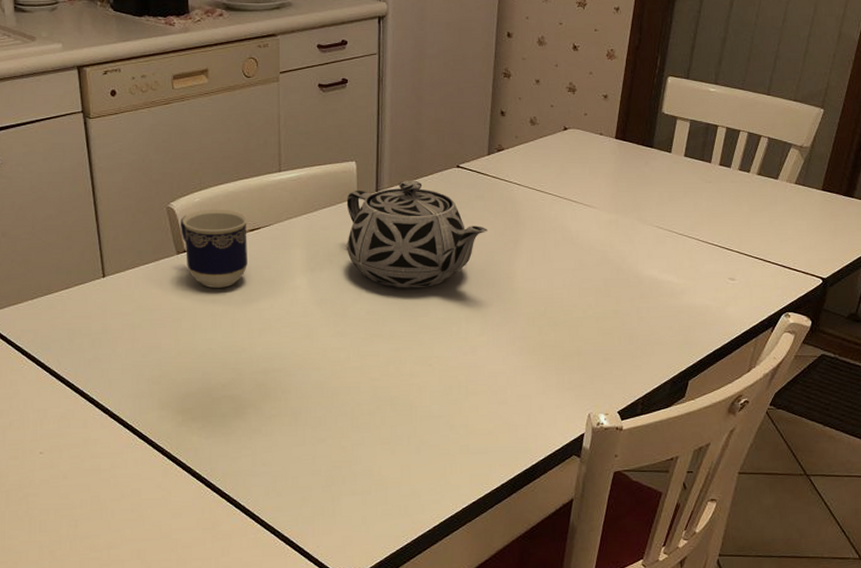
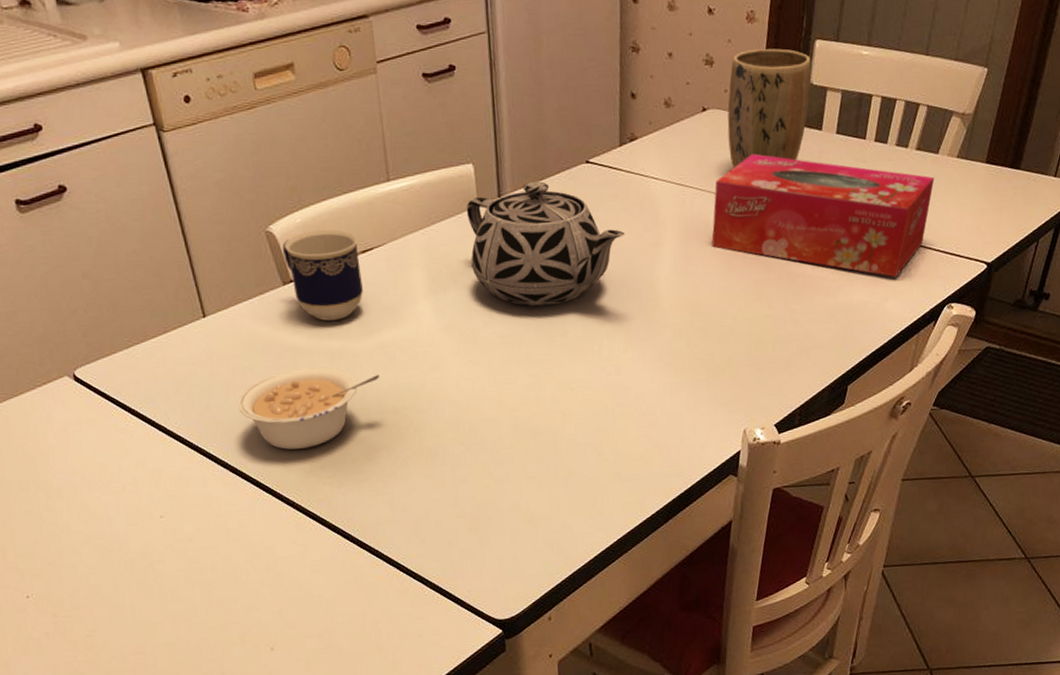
legume: none [124,328,255,400] -> present [238,367,380,450]
tissue box: none [566,169,774,285] -> present [711,153,935,277]
plant pot: none [586,82,663,180] -> present [727,48,812,169]

